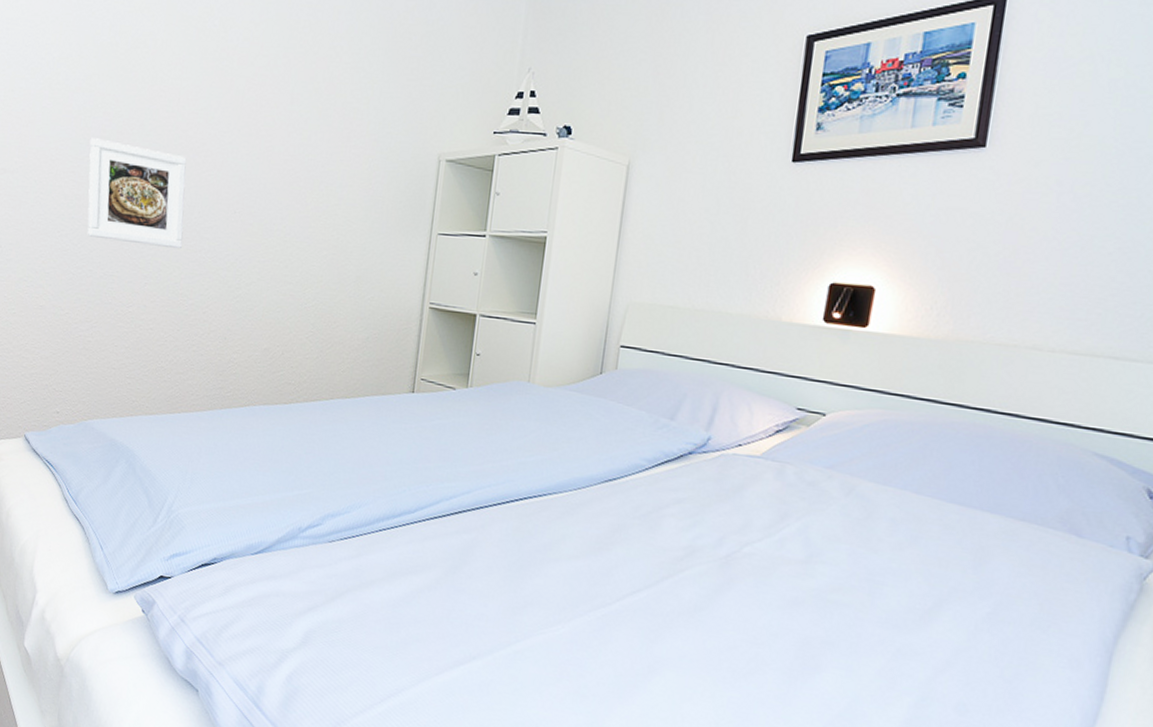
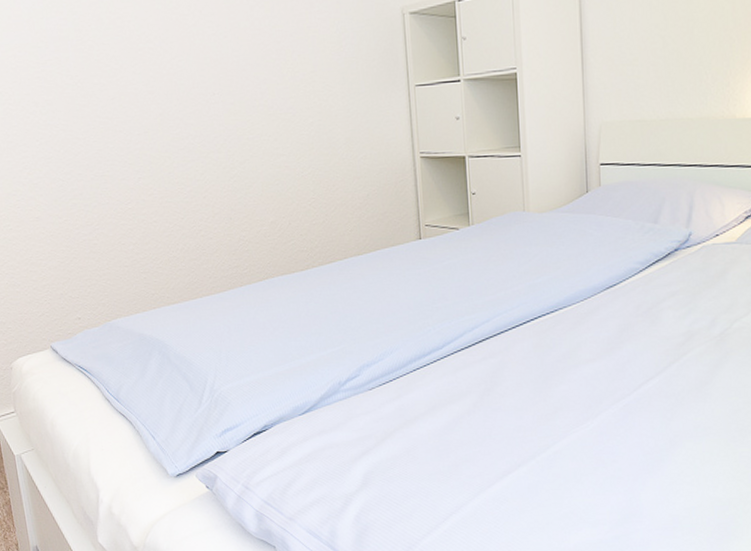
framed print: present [87,138,187,249] -> none [48,39,169,141]

